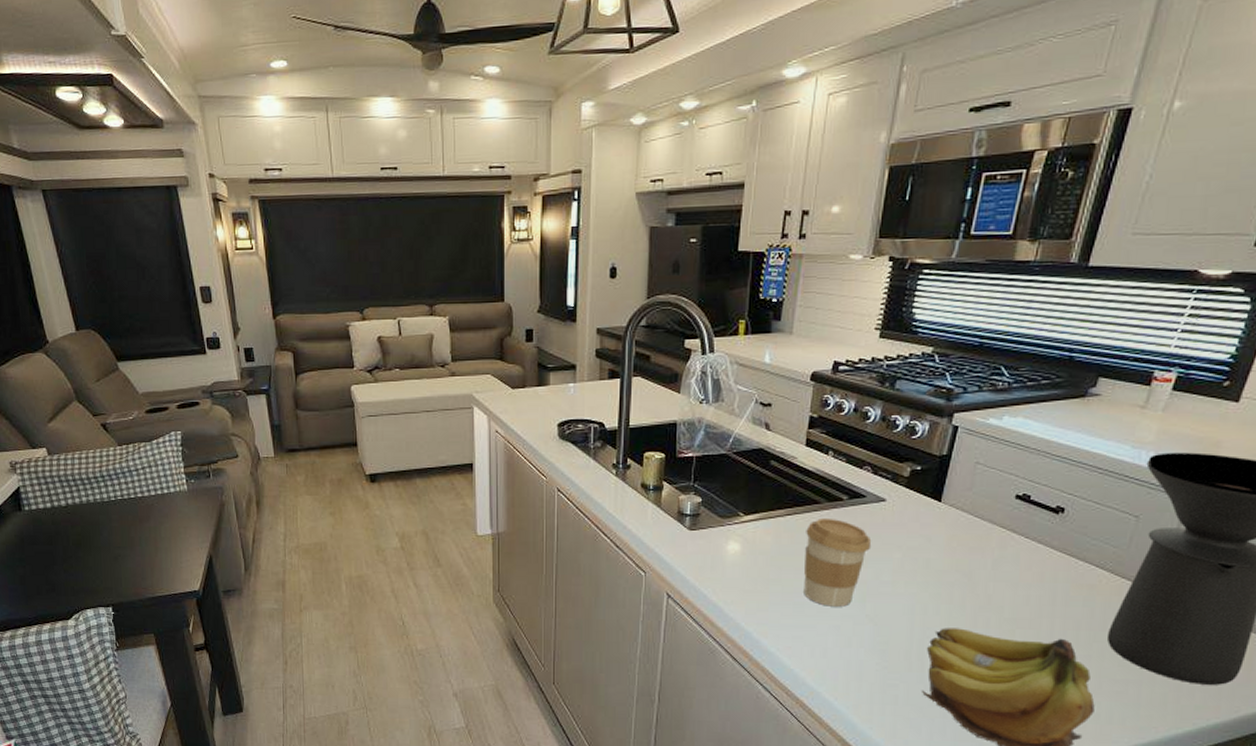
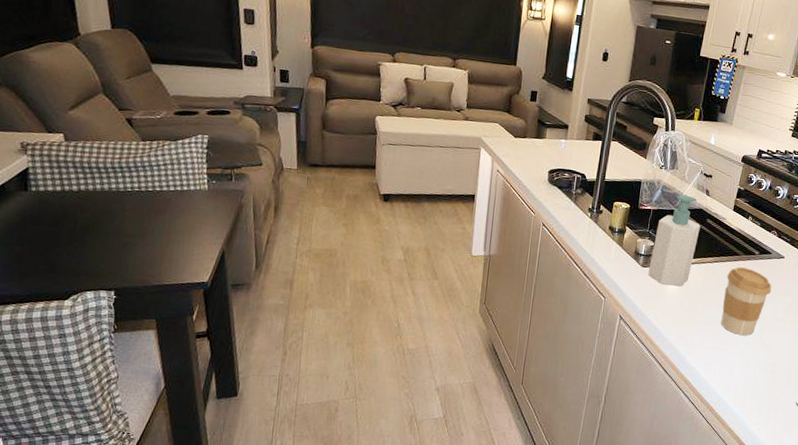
soap bottle: none [698,433,762,551] -> present [648,194,701,287]

